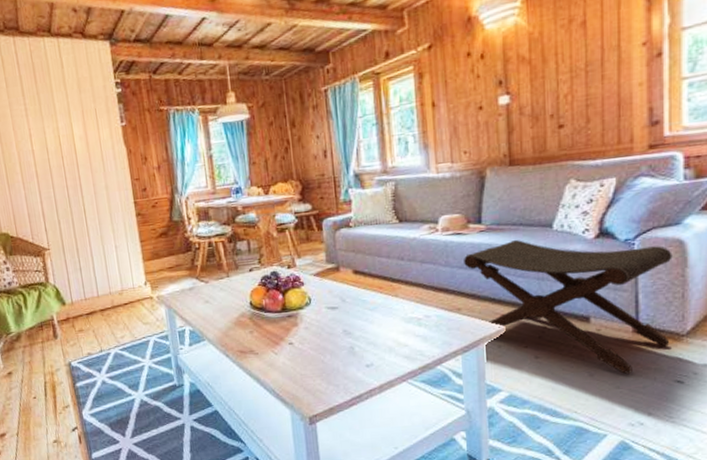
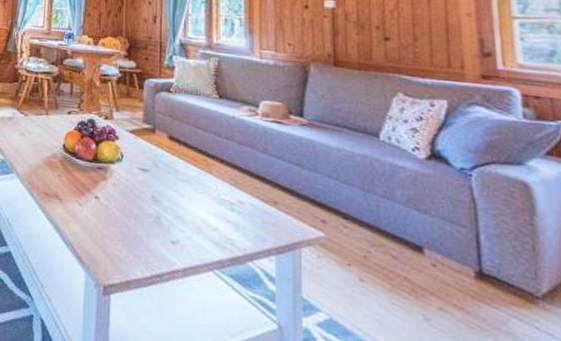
footstool: present [464,240,672,374] -> none [283,142,522,330]

